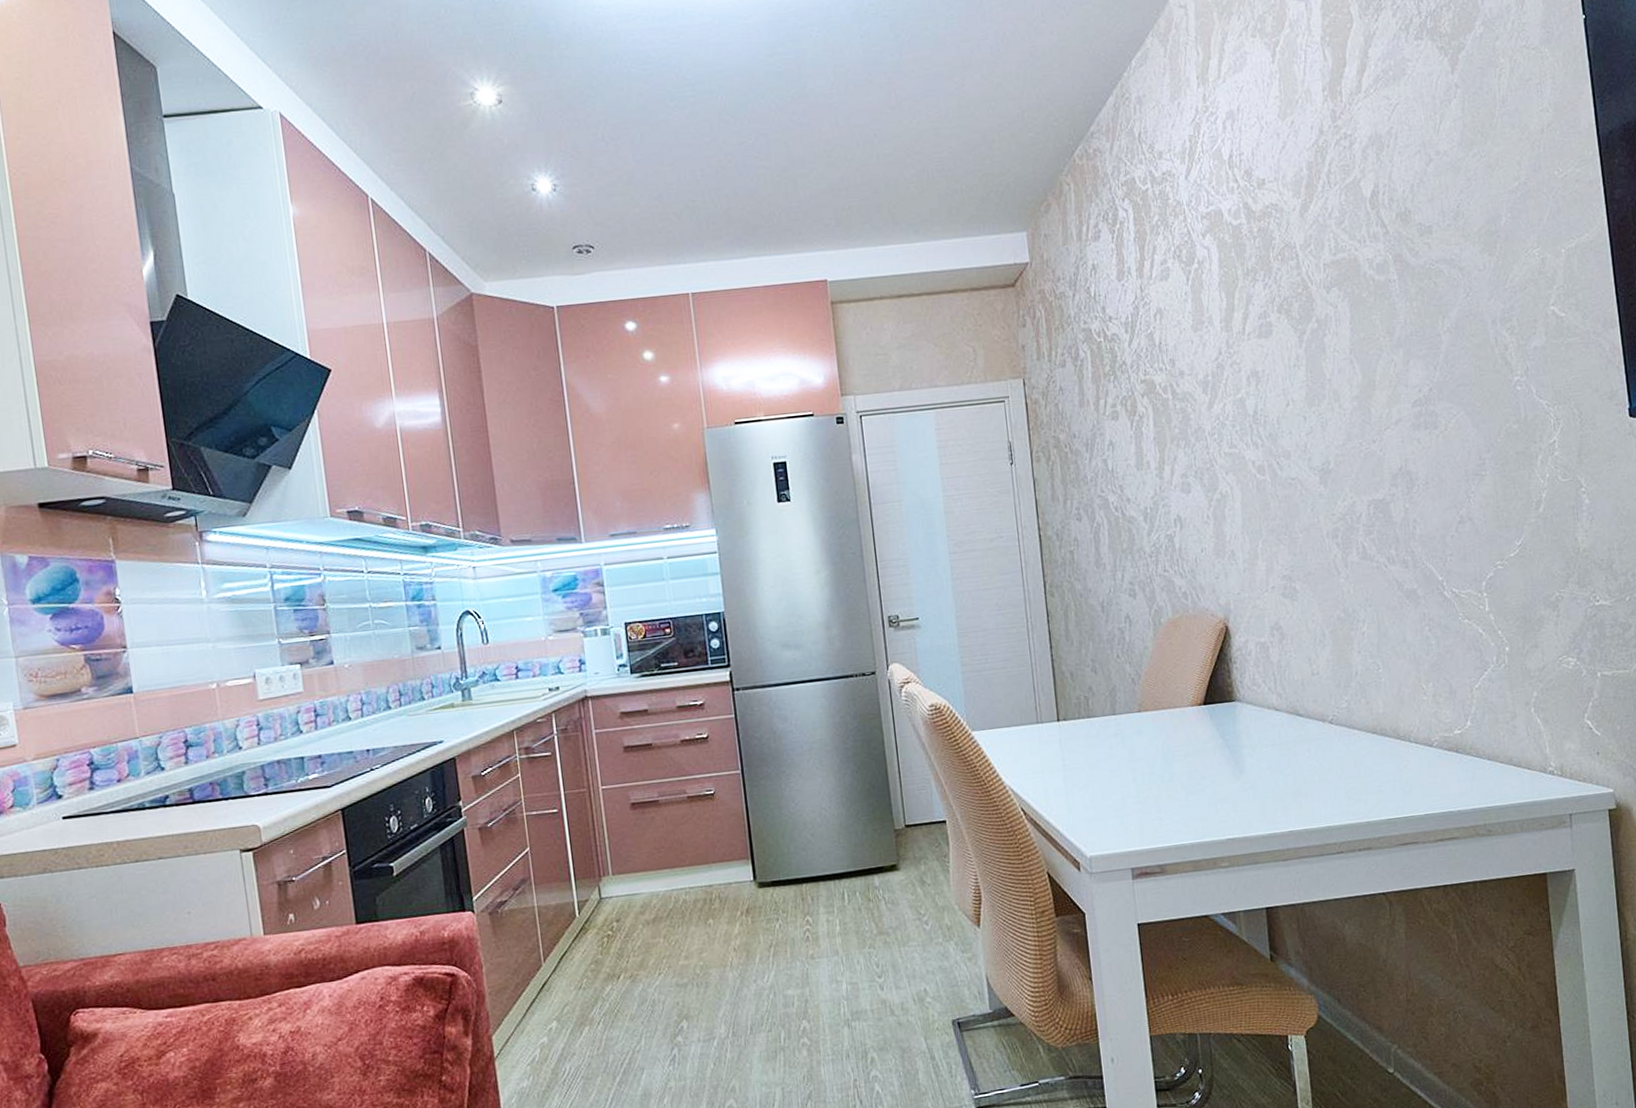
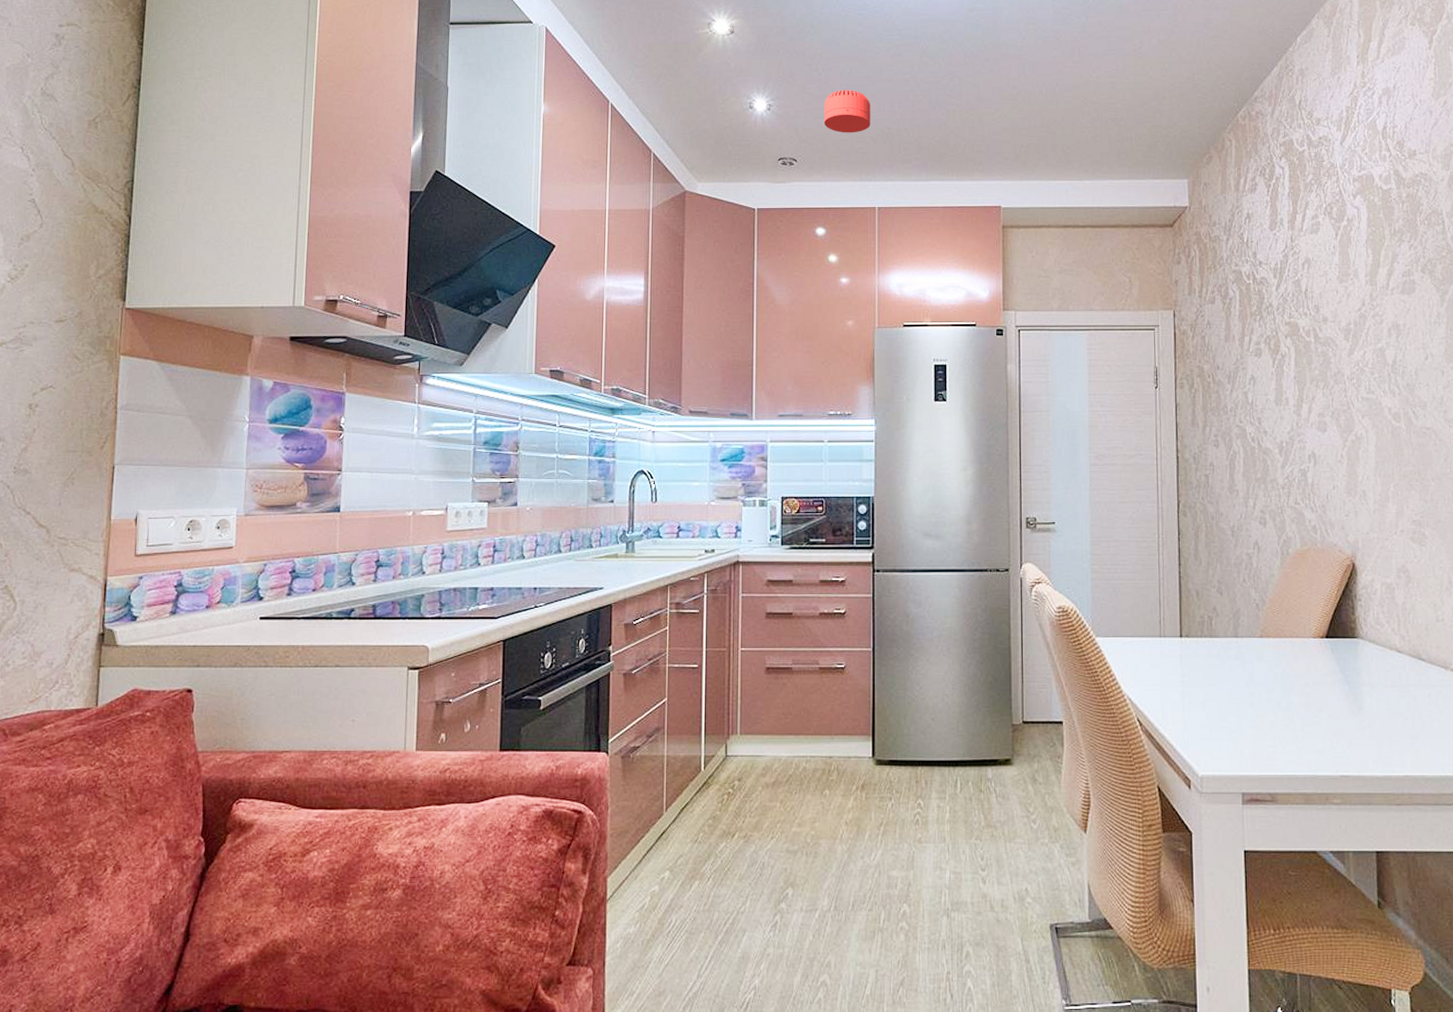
smoke detector: none [616,160,672,211] -> present [823,90,870,133]

